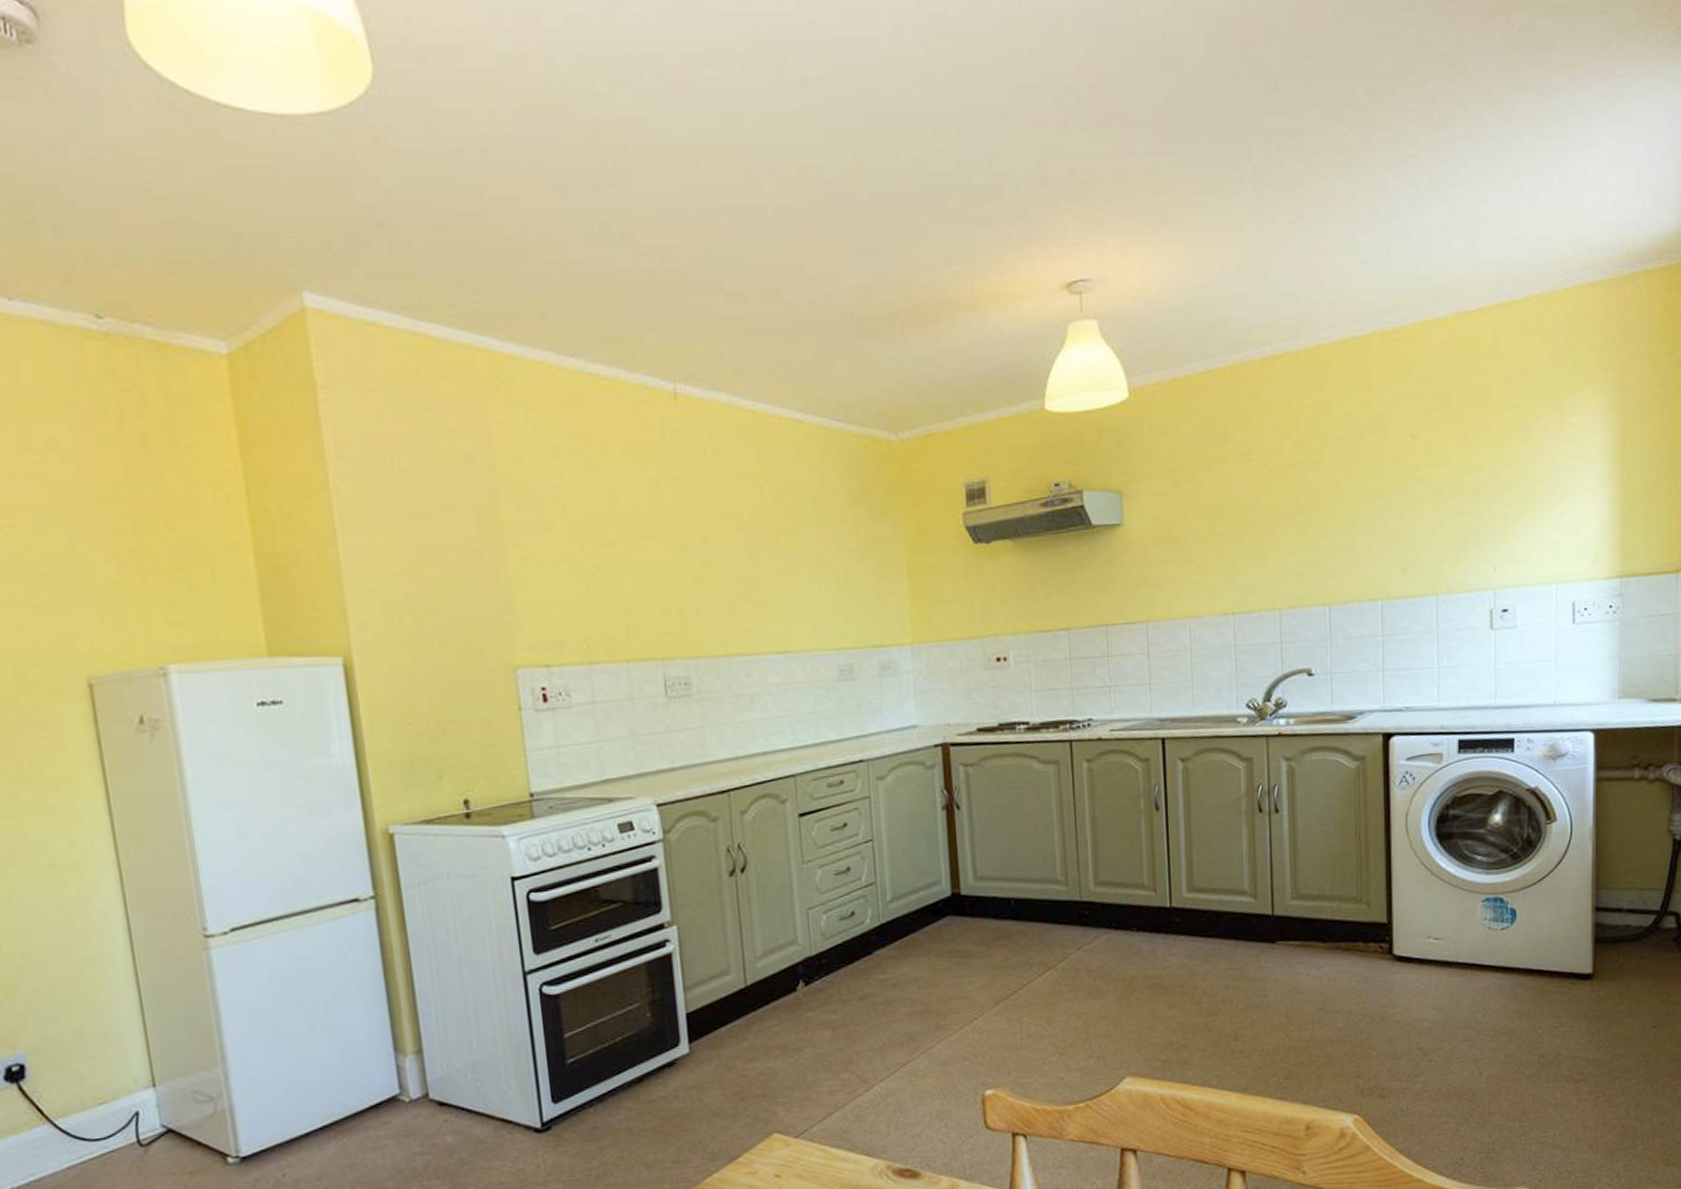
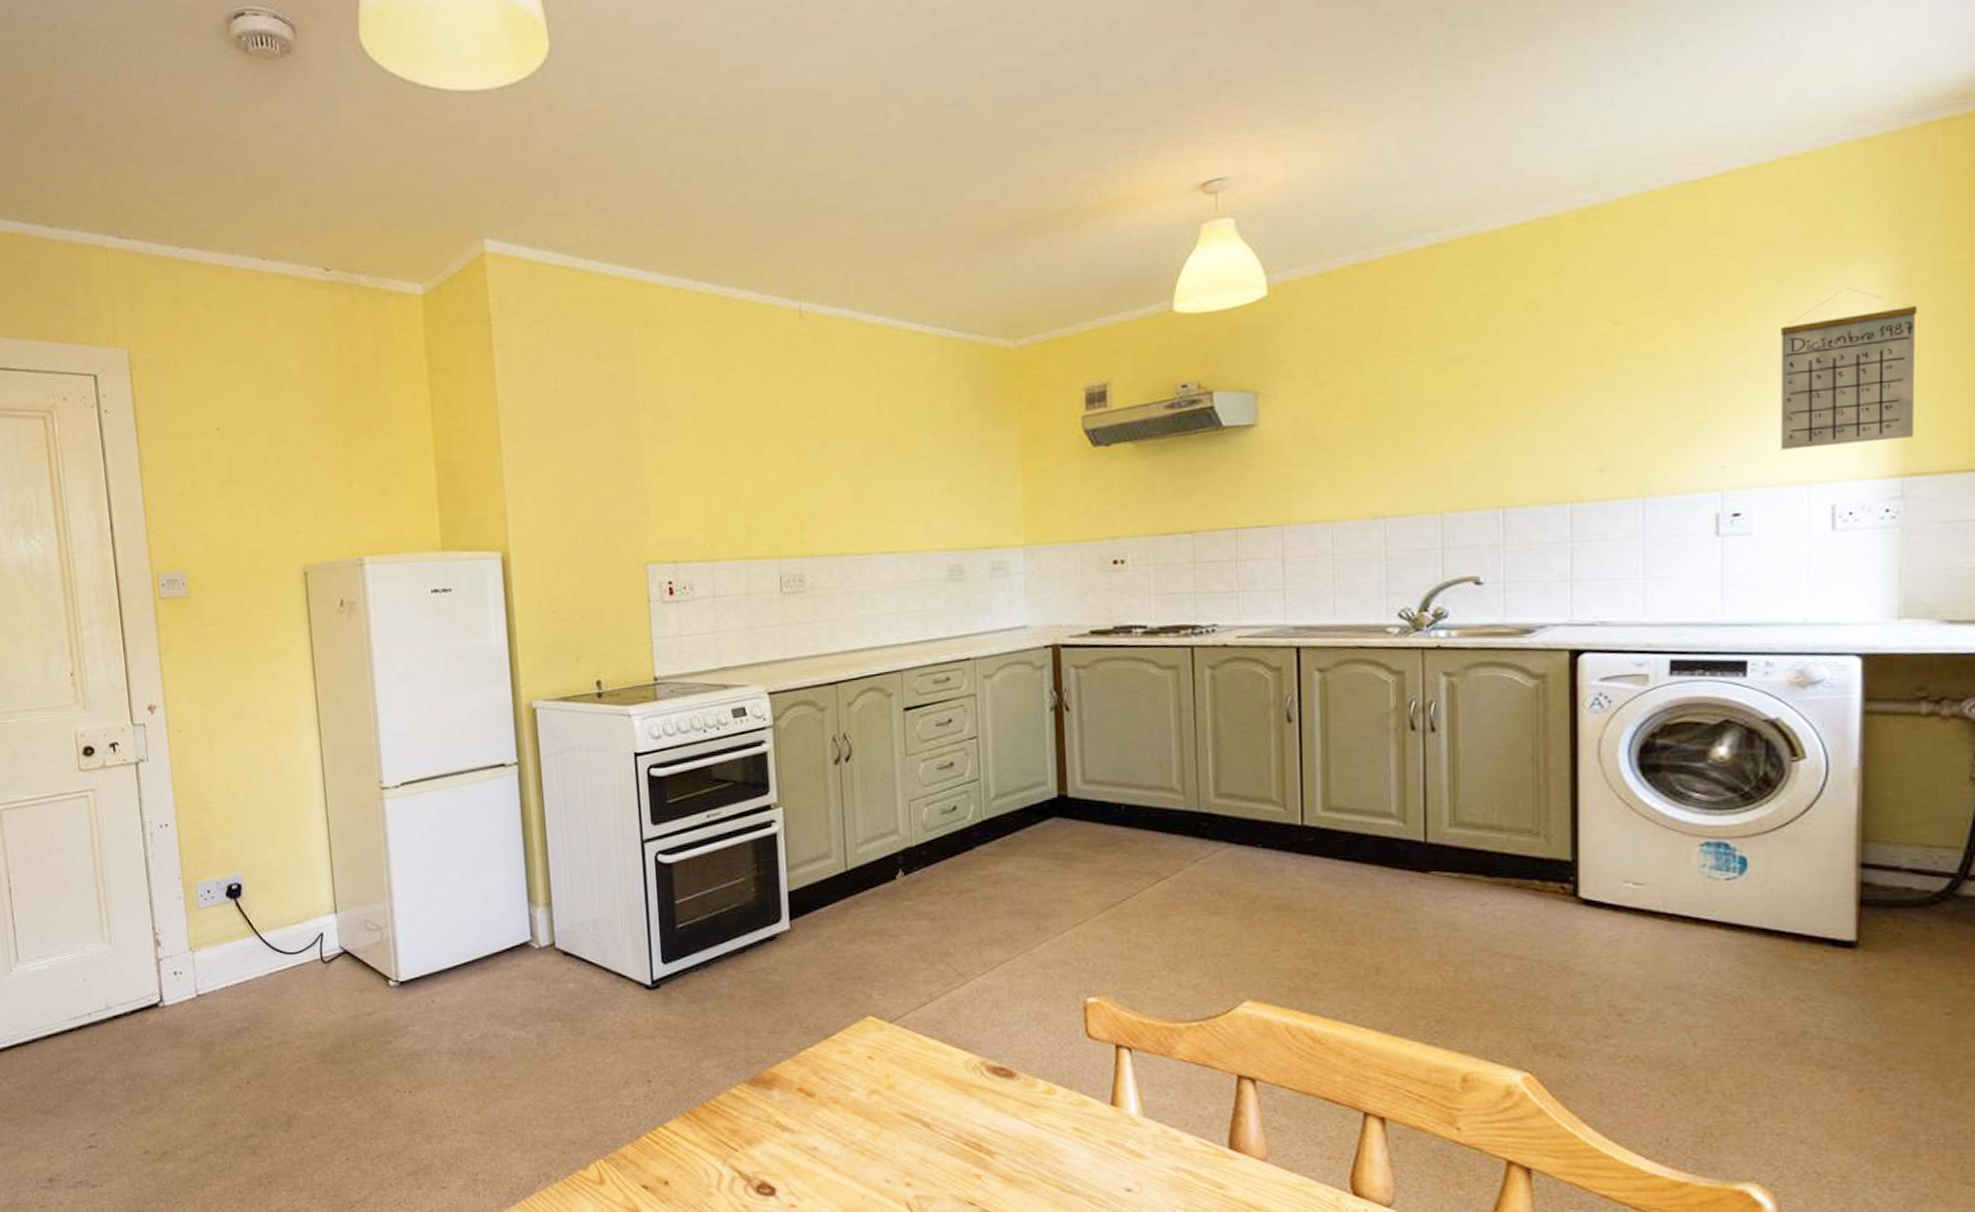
calendar: none [1535,412,1629,554] -> present [1781,287,1917,450]

